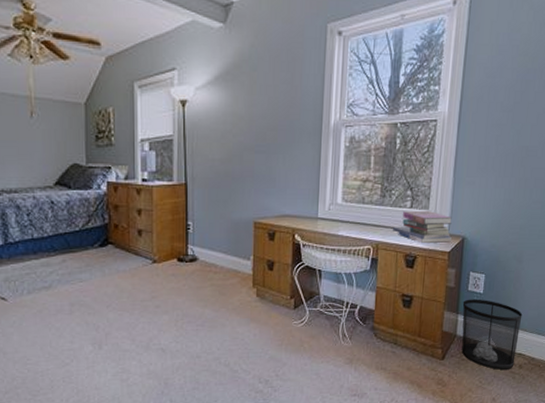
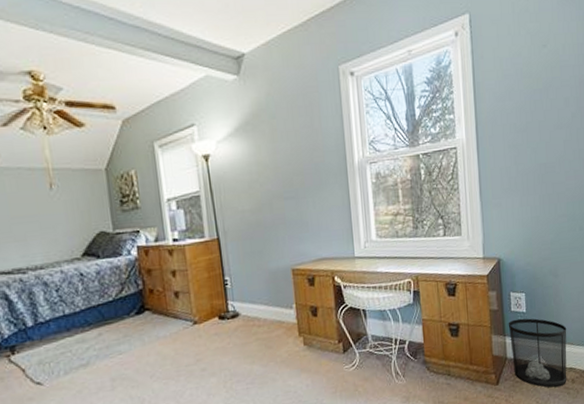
books: present [392,210,453,243] -> none [429,236,489,270]

